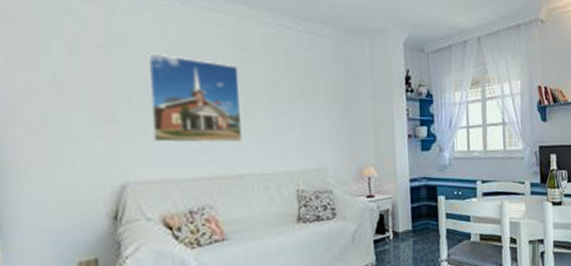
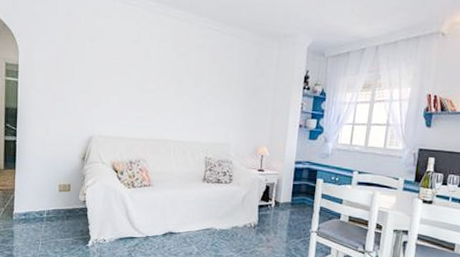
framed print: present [147,53,243,143] -> none [113,44,175,116]

